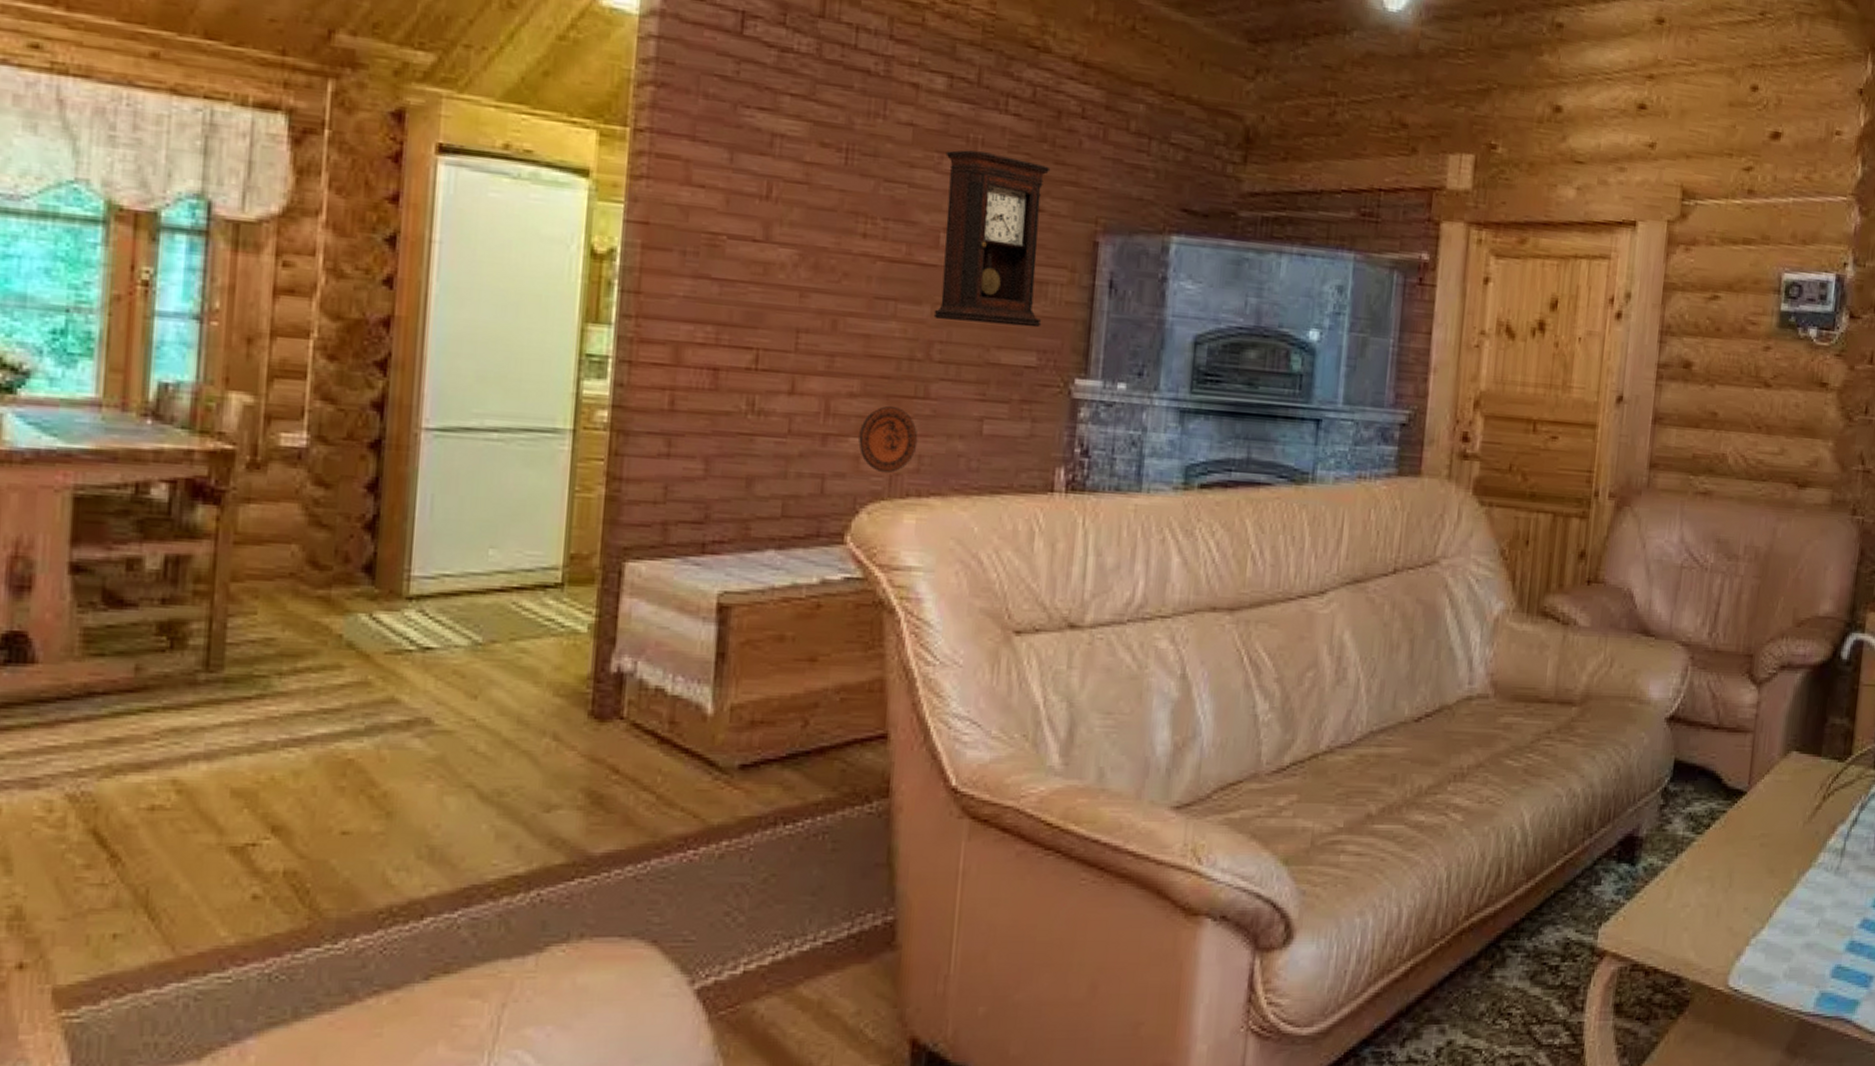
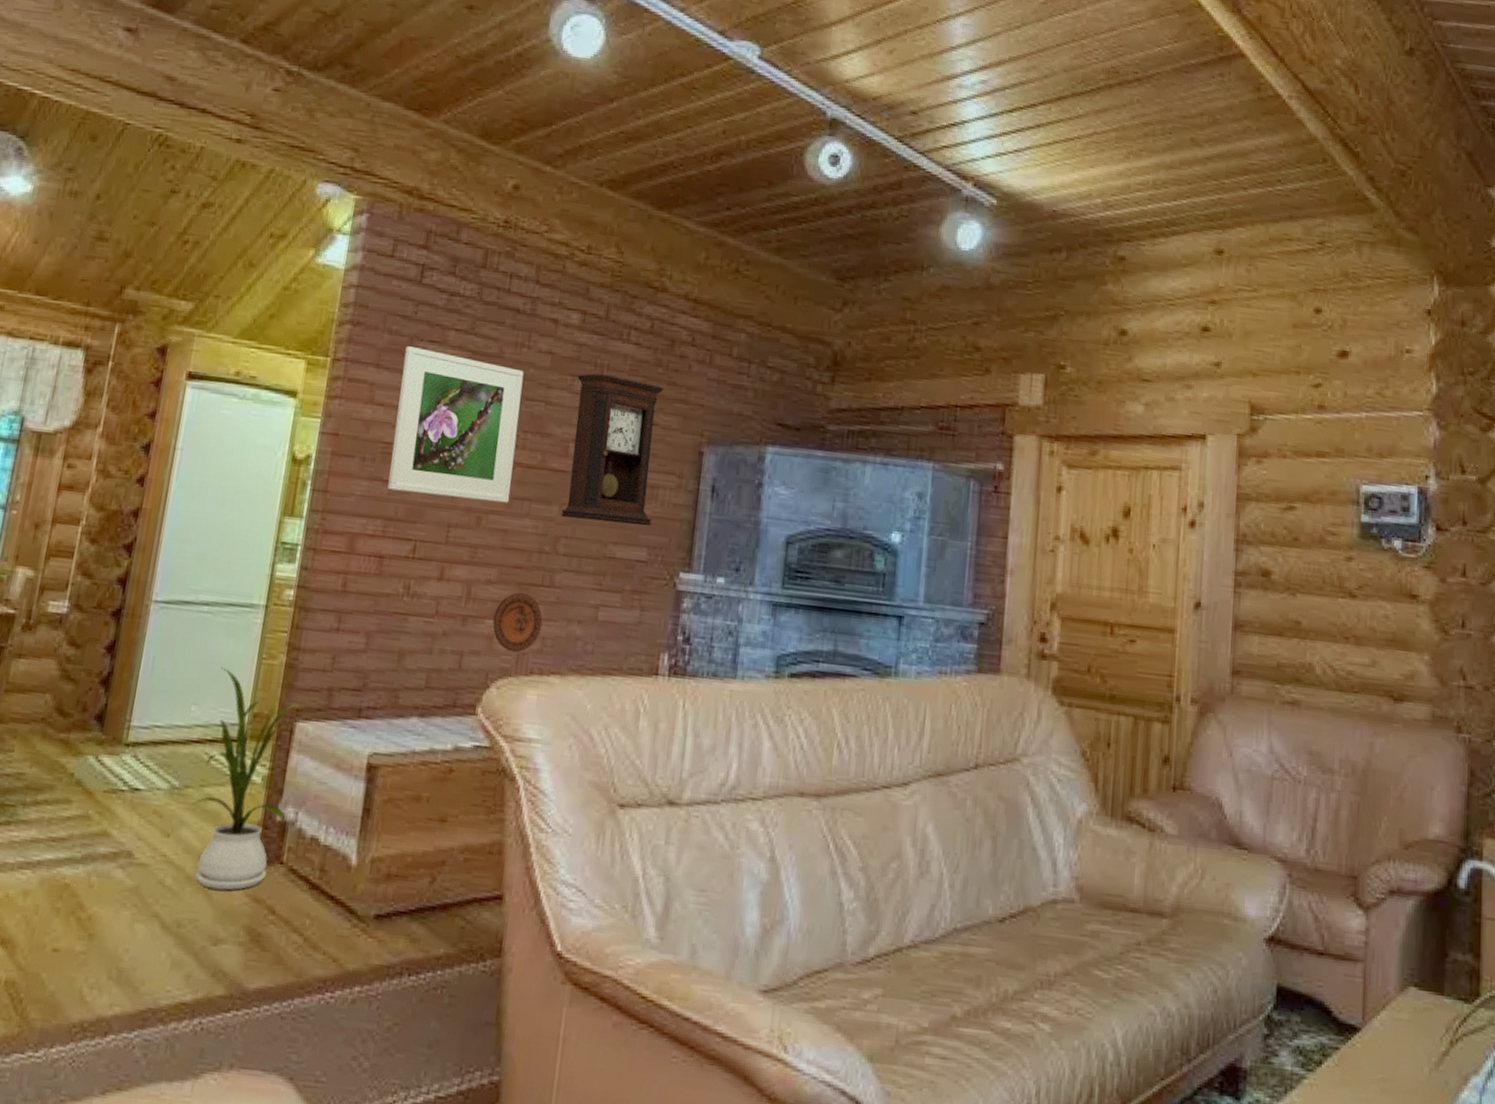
house plant: none [502,504,634,752] -> present [192,668,305,891]
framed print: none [717,114,880,304] -> present [387,346,524,503]

